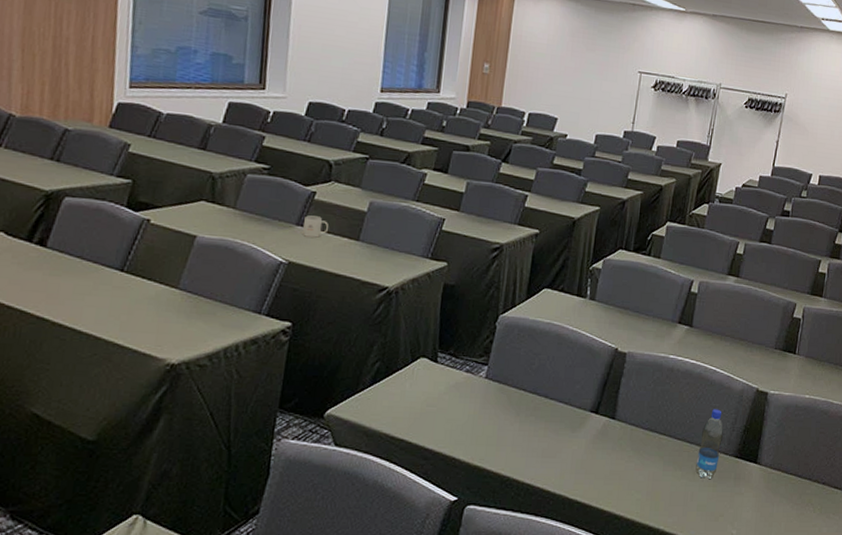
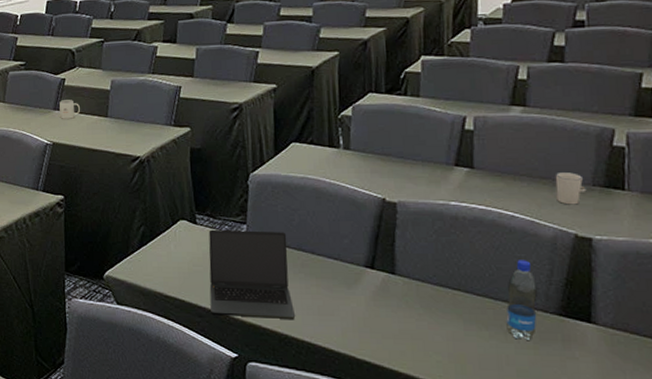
laptop: none [437,369,525,461] -> present [209,229,296,319]
cup: none [748,335,770,364] -> present [555,171,587,205]

